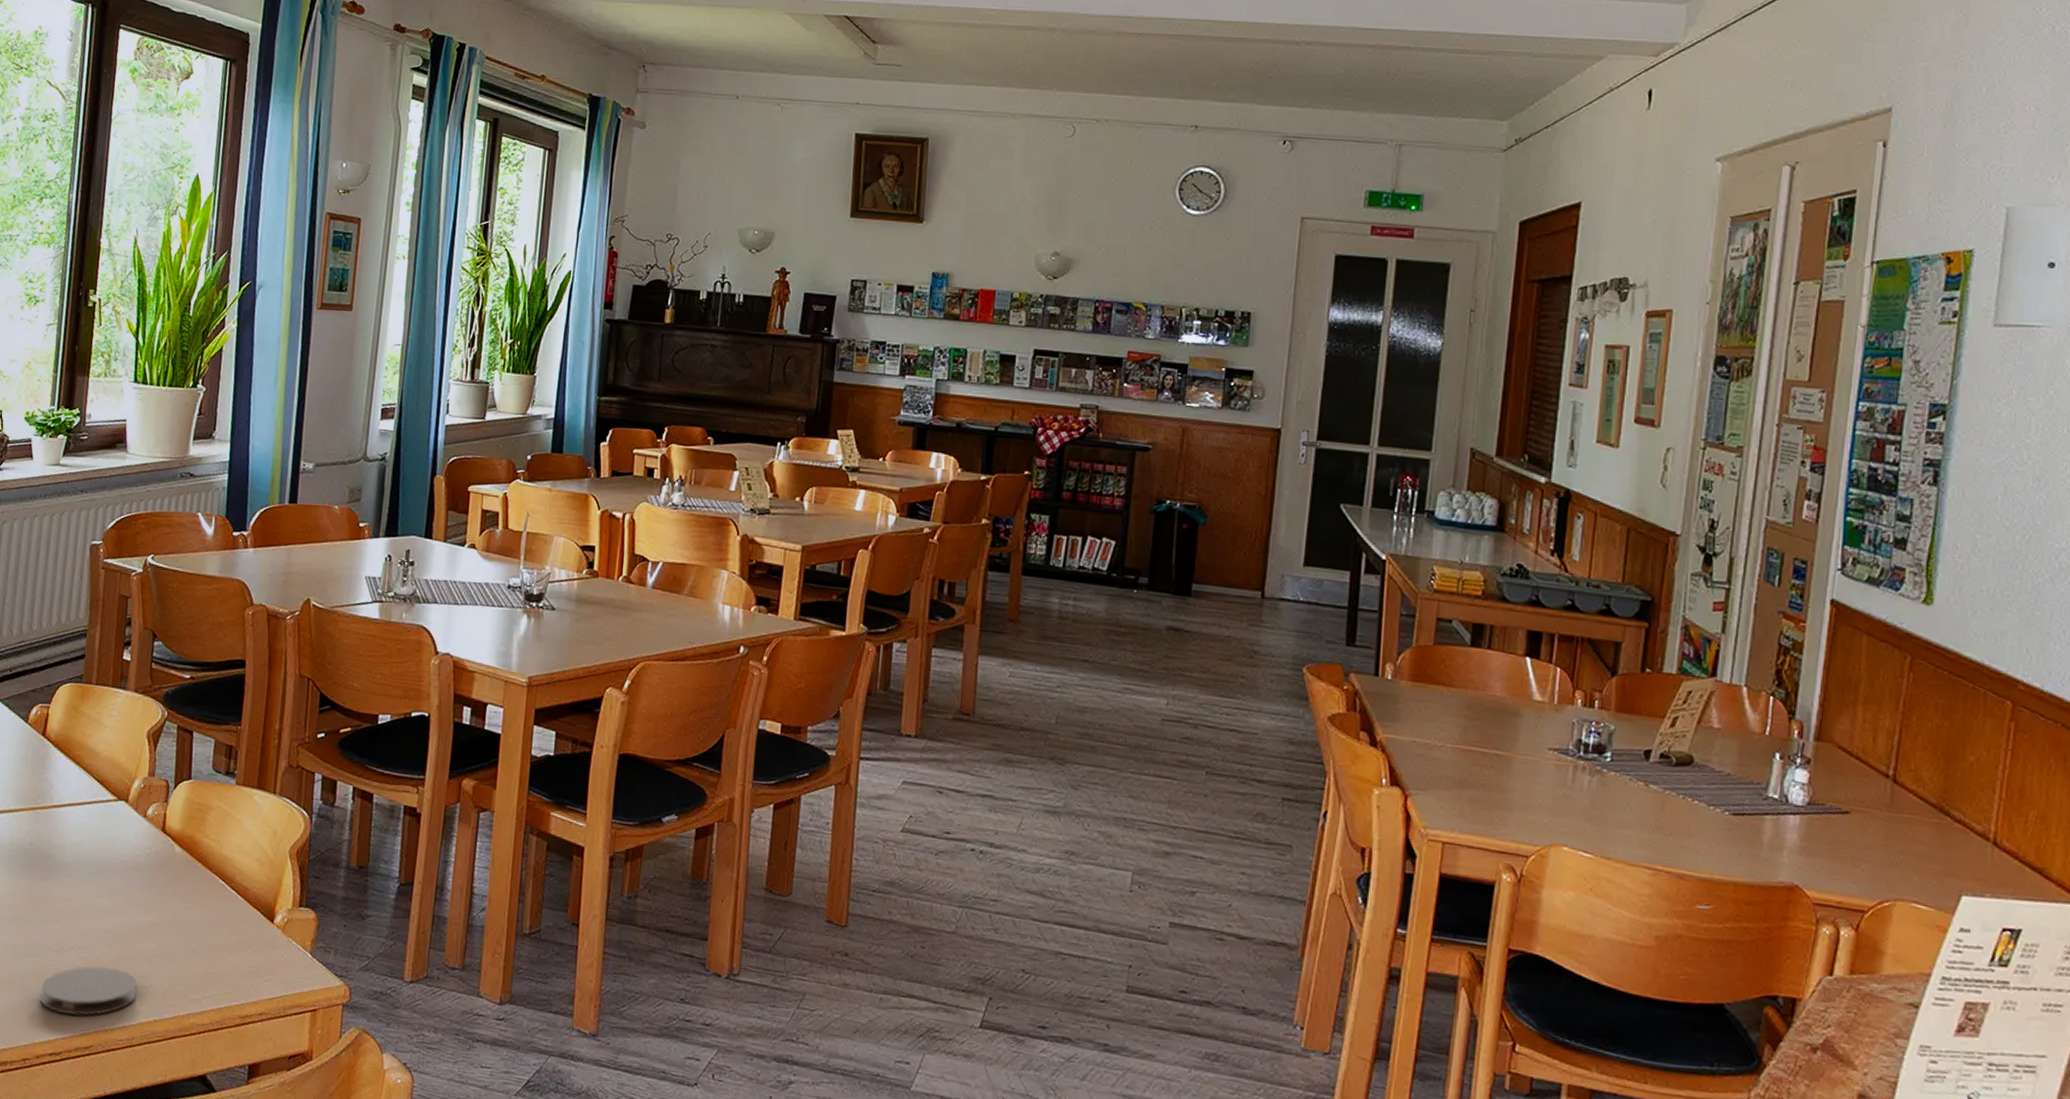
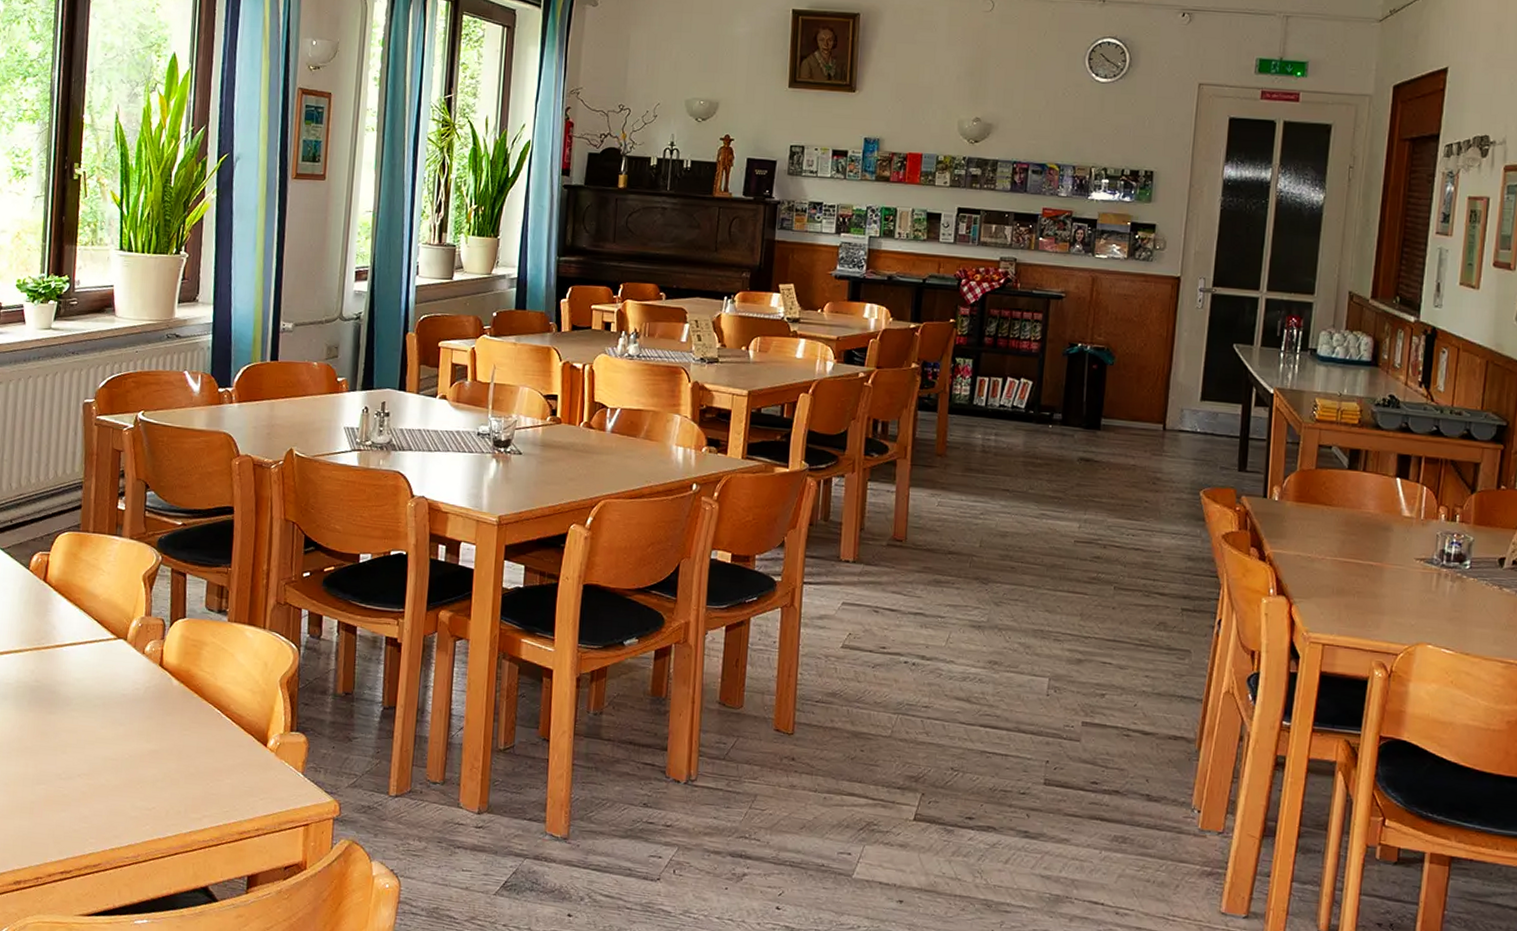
coaster: present [40,966,137,1016] -> none [50,790,141,837]

